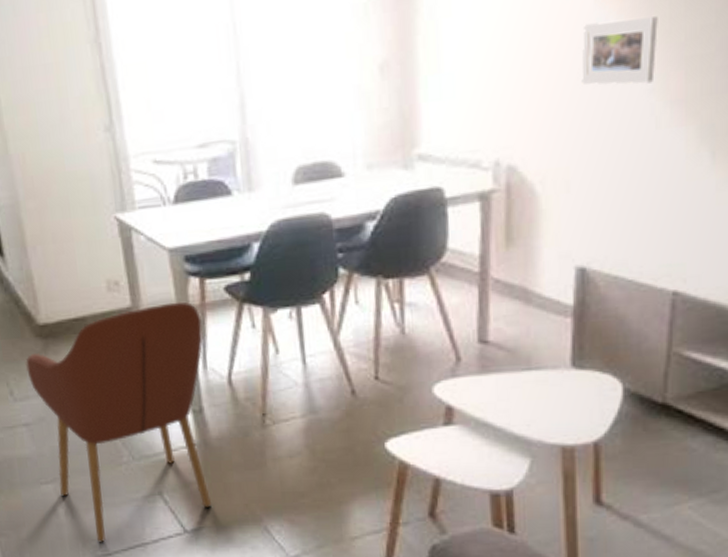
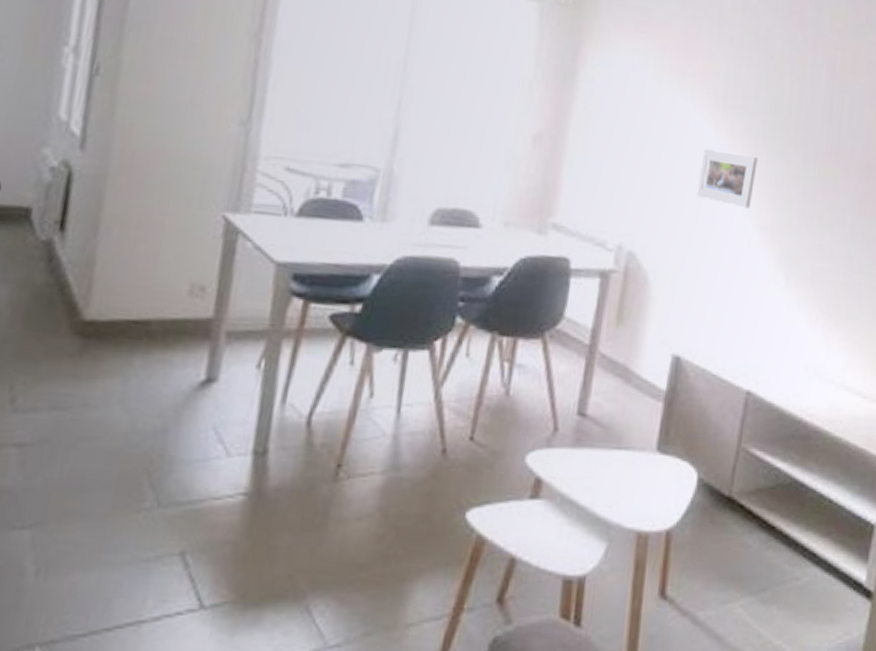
armchair: present [25,301,211,543] -> none [38,321,295,618]

